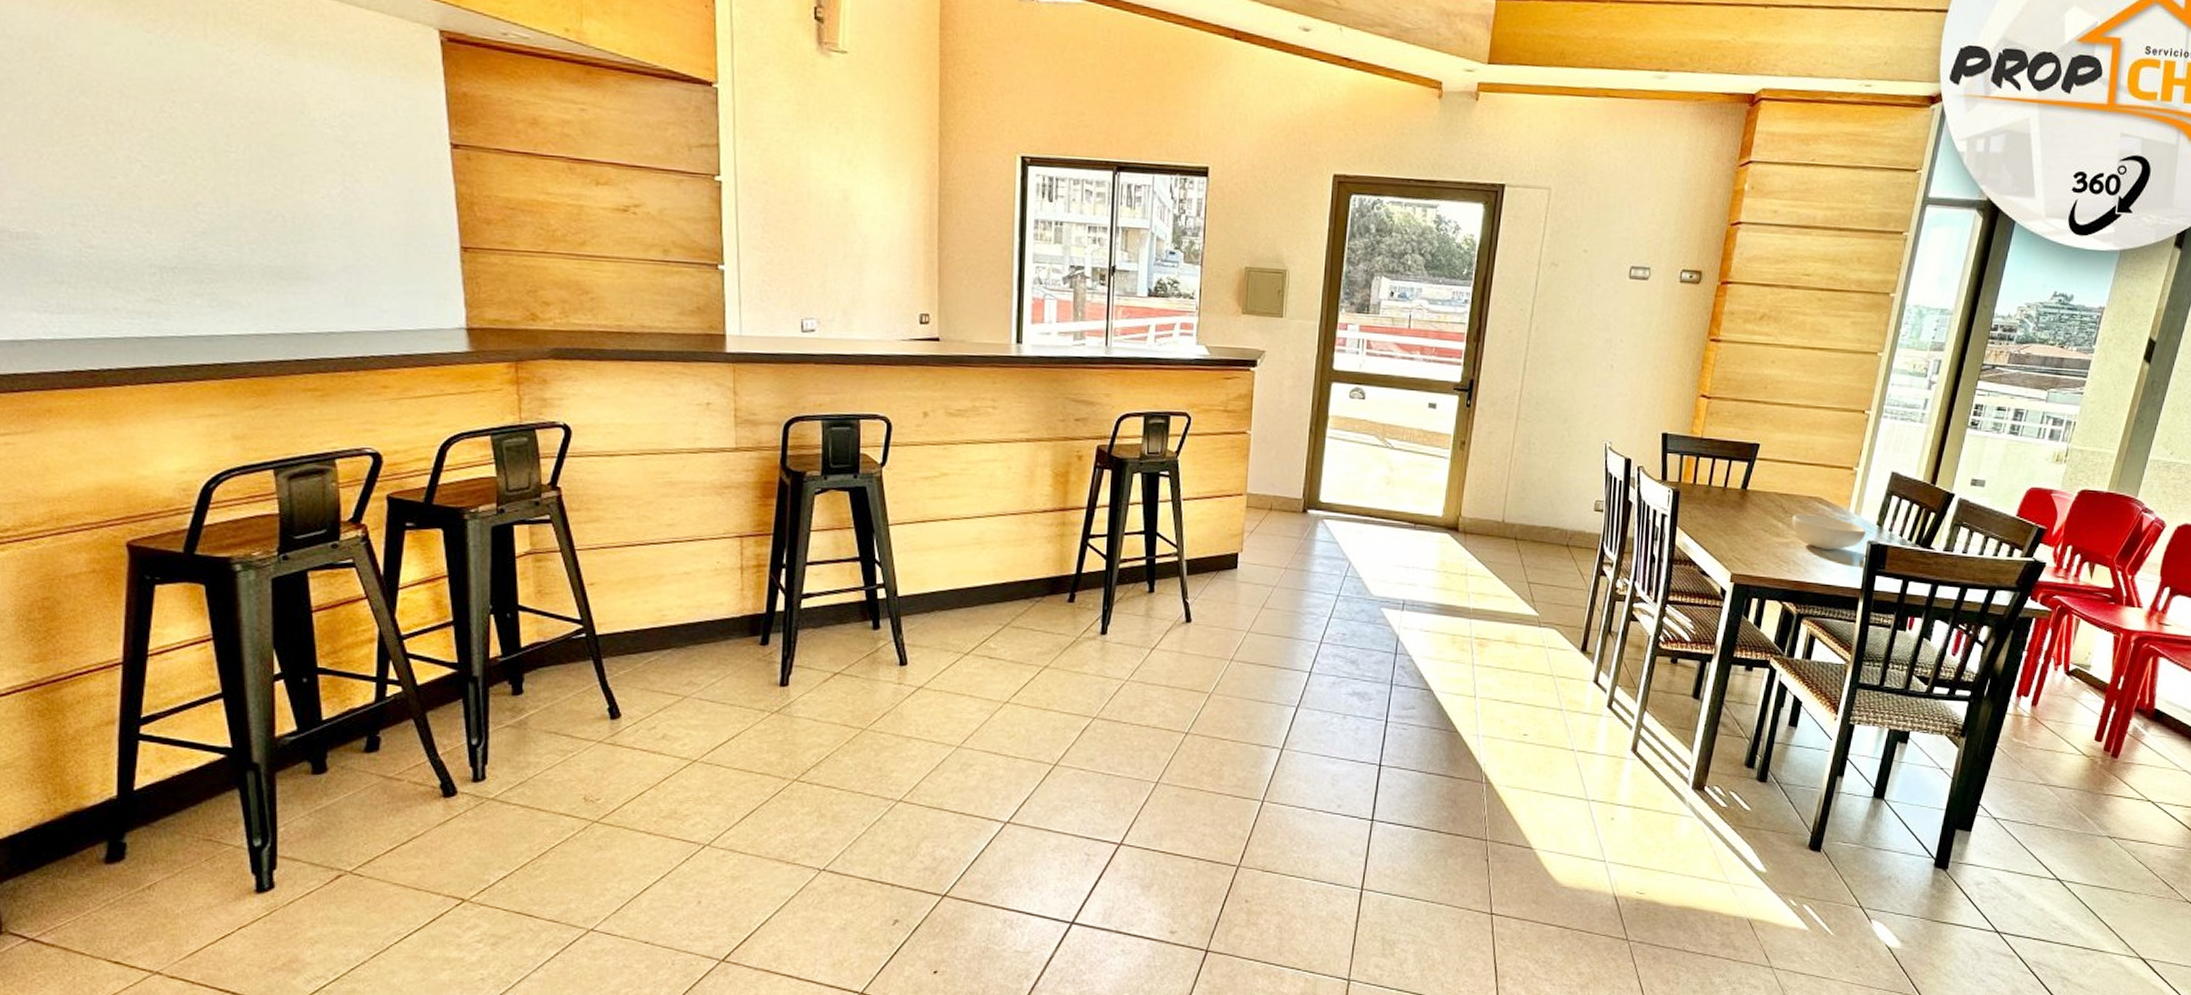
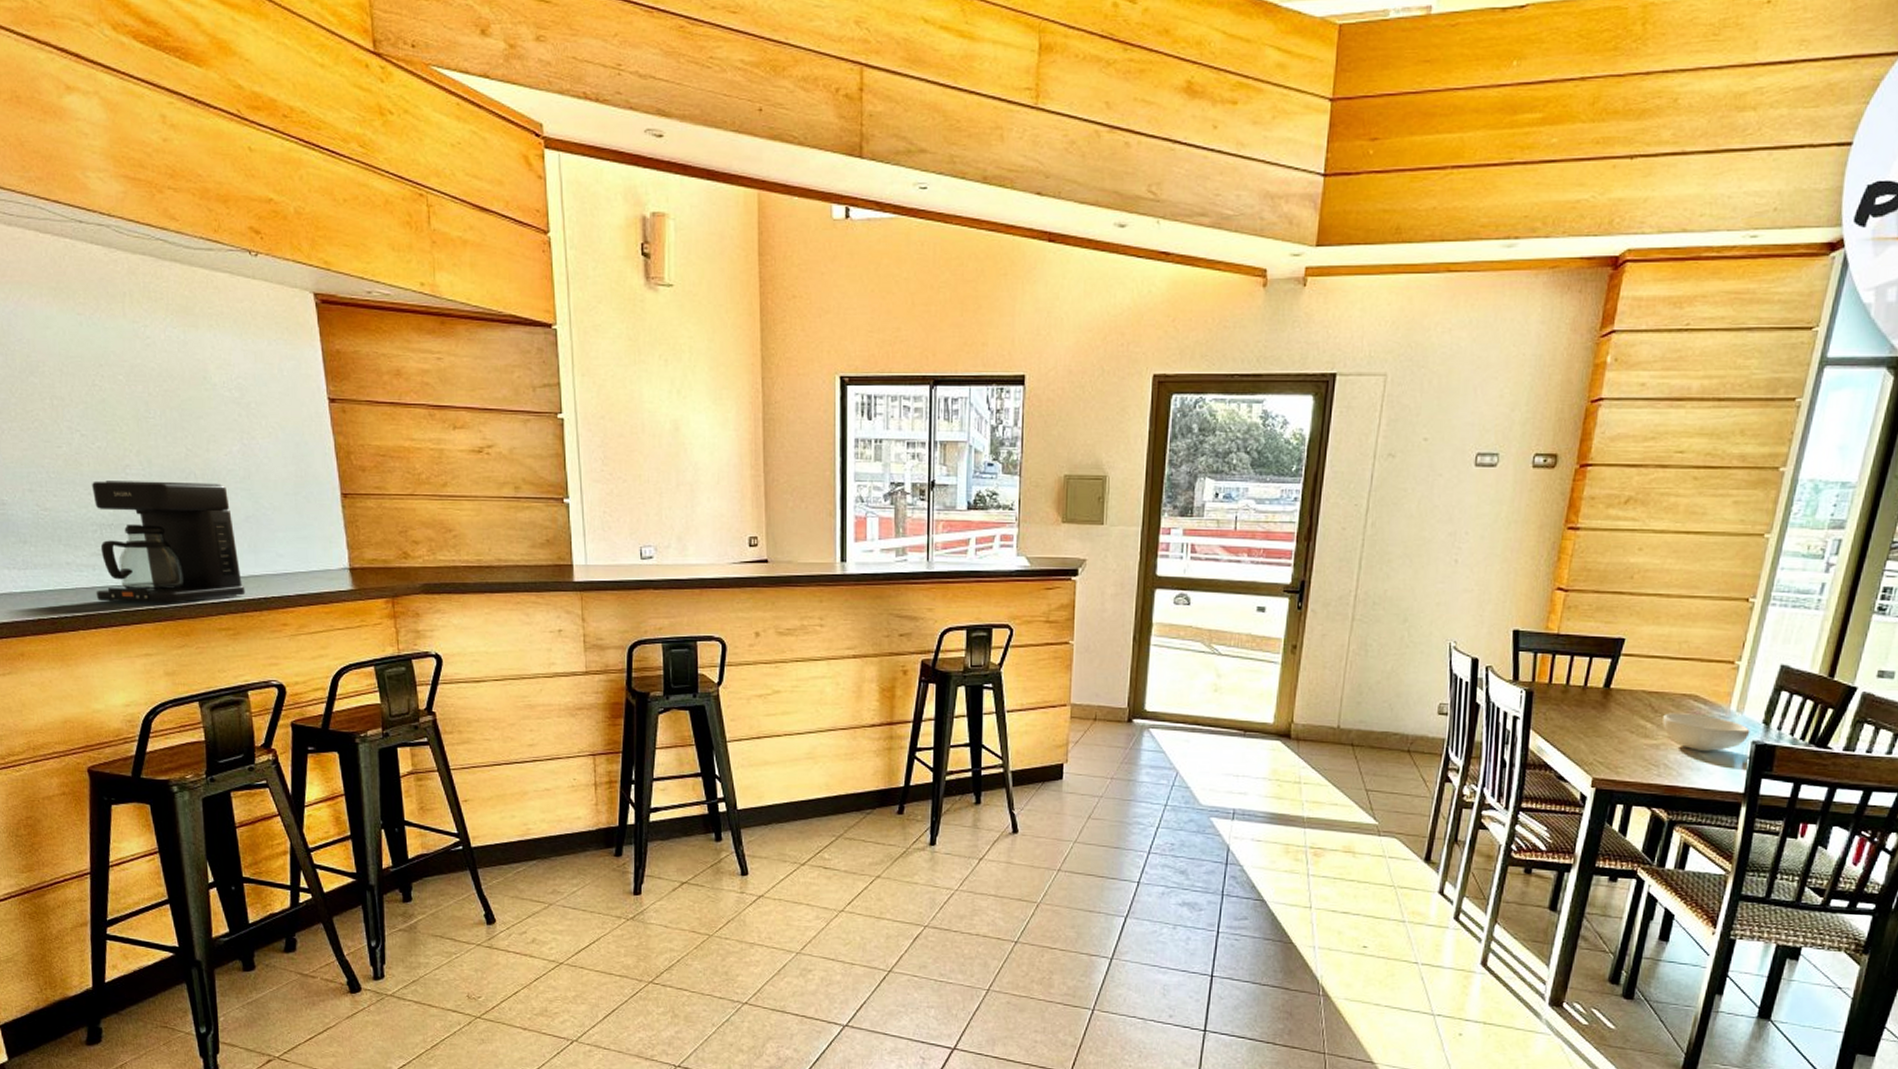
coffee maker: none [150,217,339,360] -> present [92,480,246,604]

